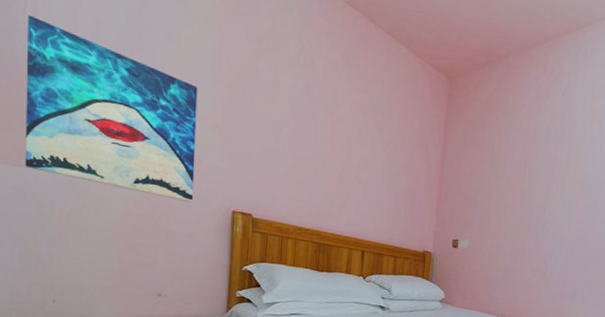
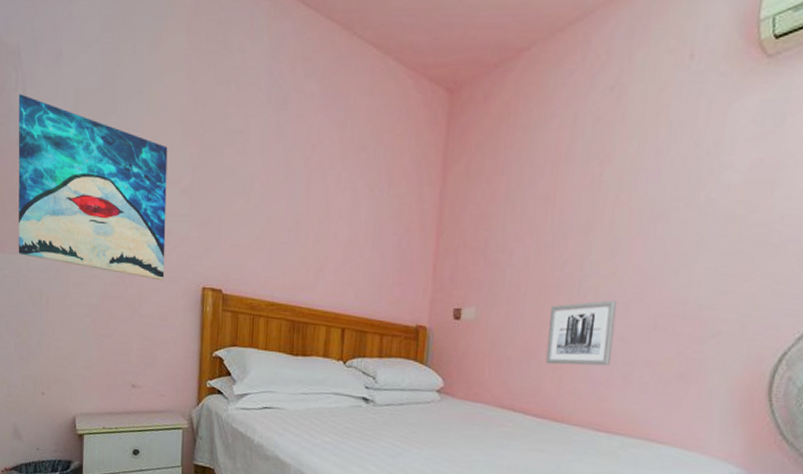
wall art: none [519,238,568,285] -> present [545,299,618,366]

